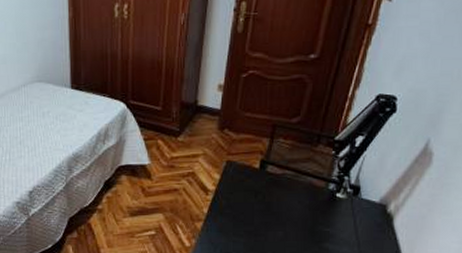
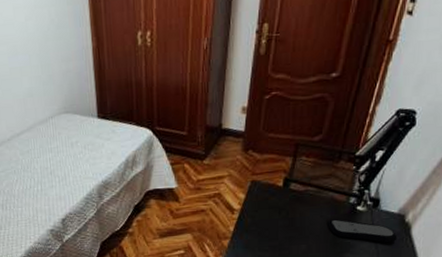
remote control: none [306,206,379,234] -> present [328,219,398,243]

